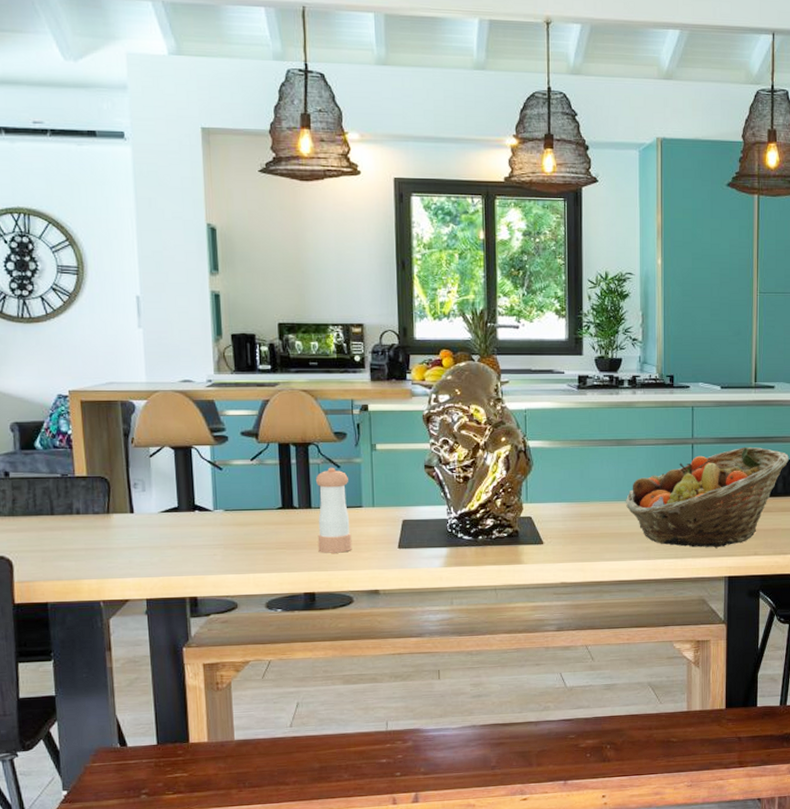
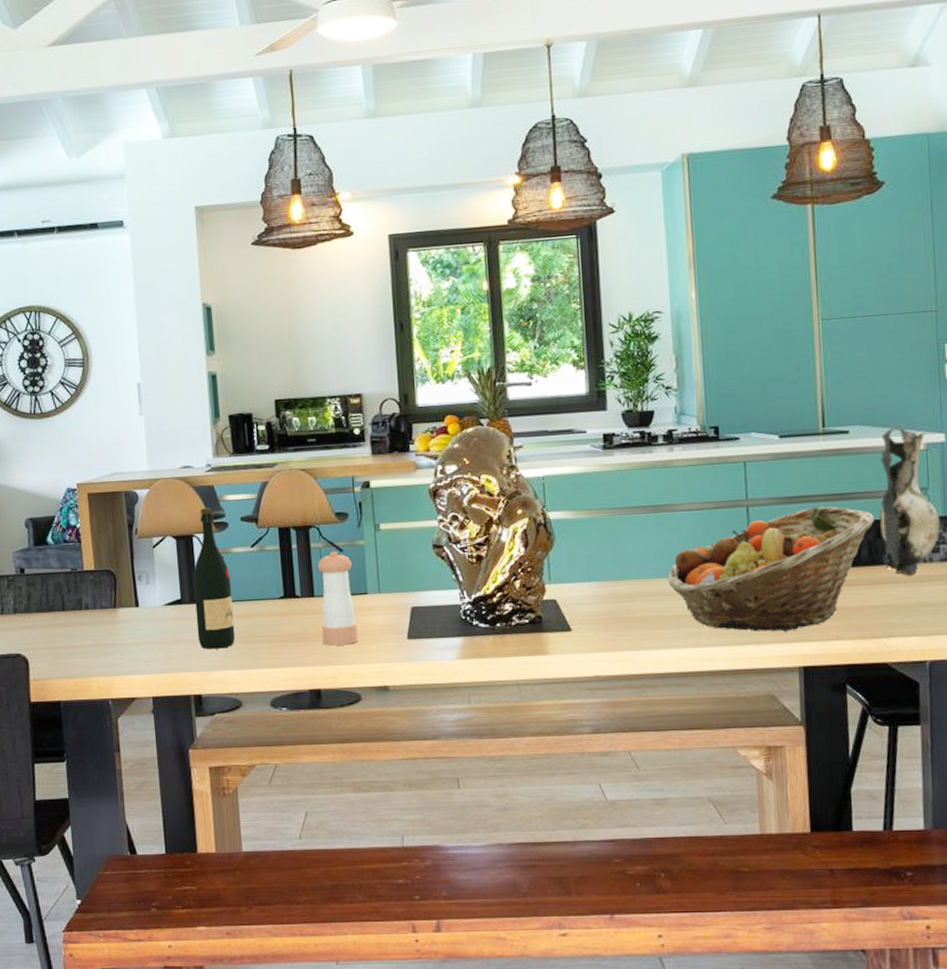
wine bottle: none [191,420,233,555] -> present [193,507,236,649]

